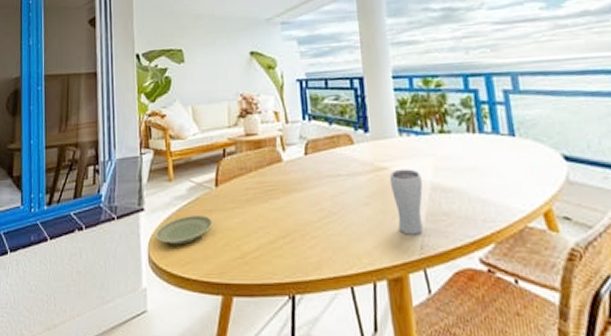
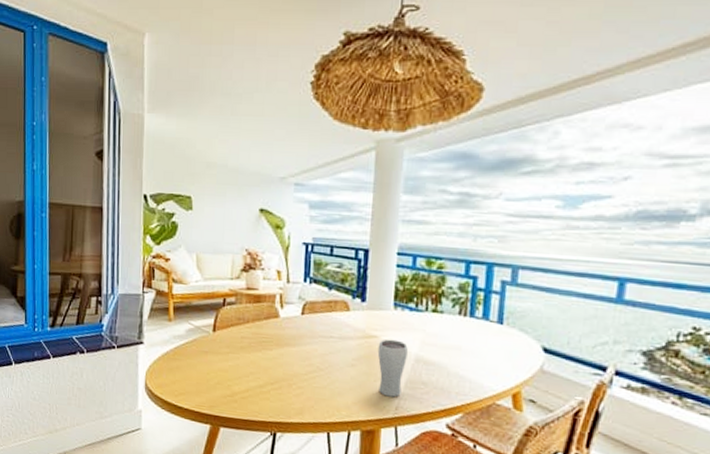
plate: present [156,216,213,245] -> none [153,354,208,378]

